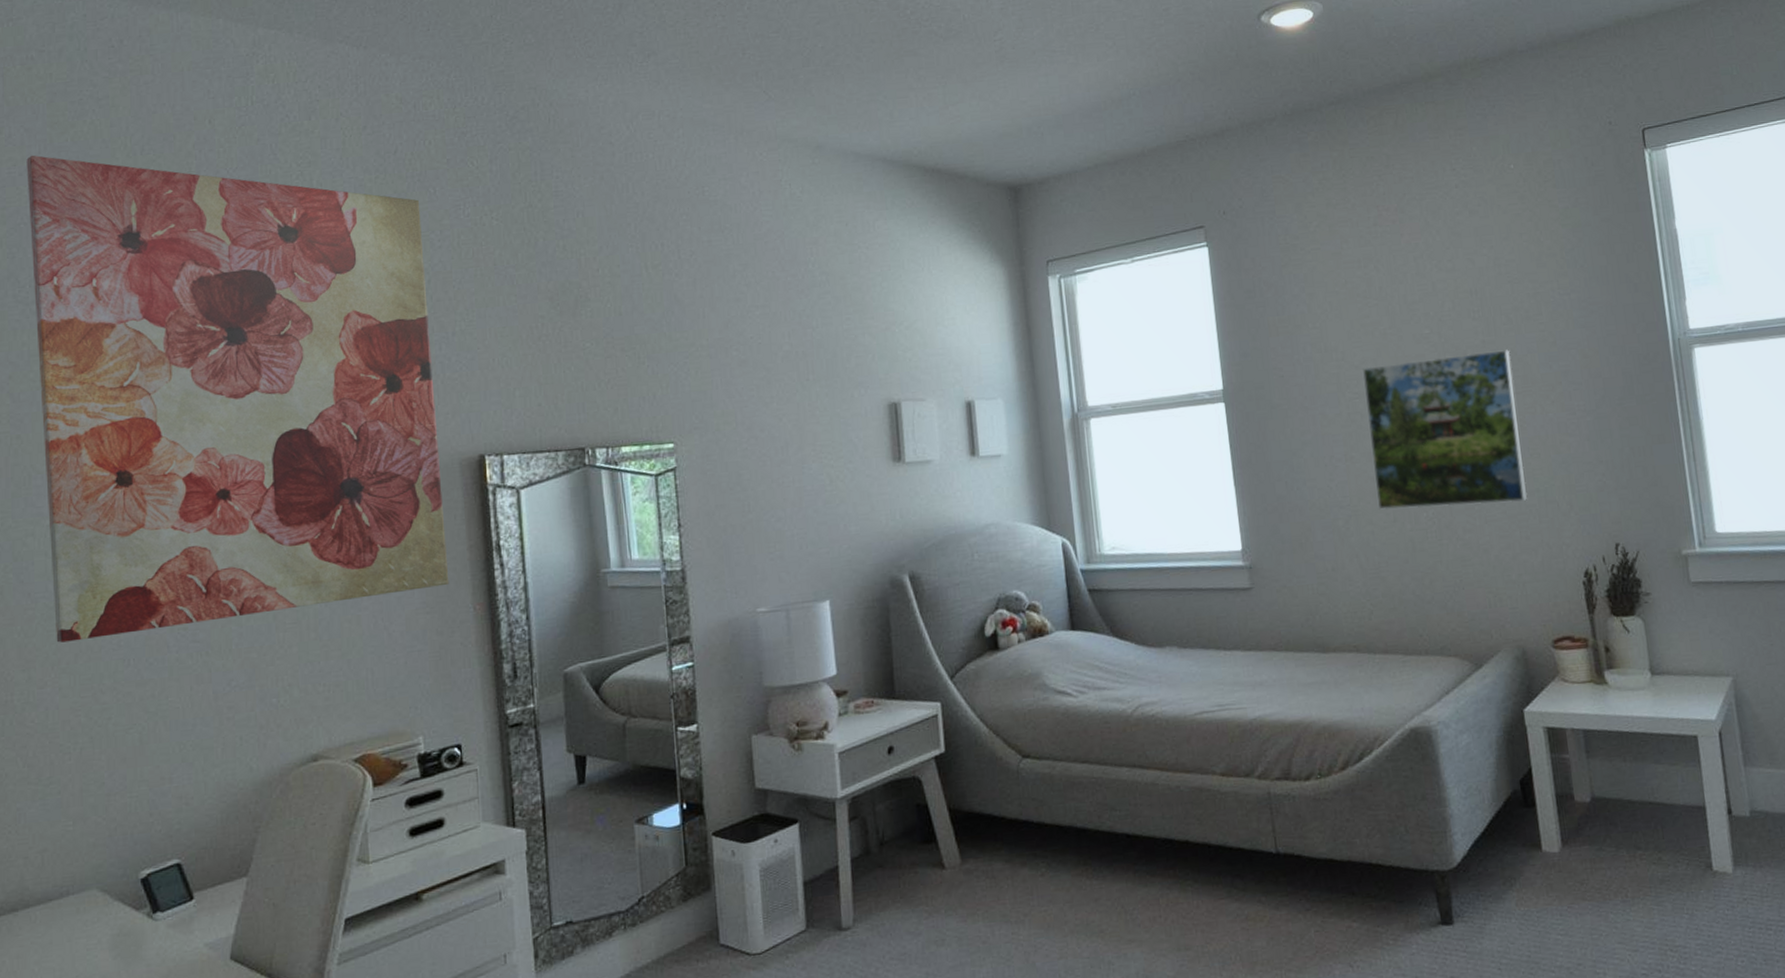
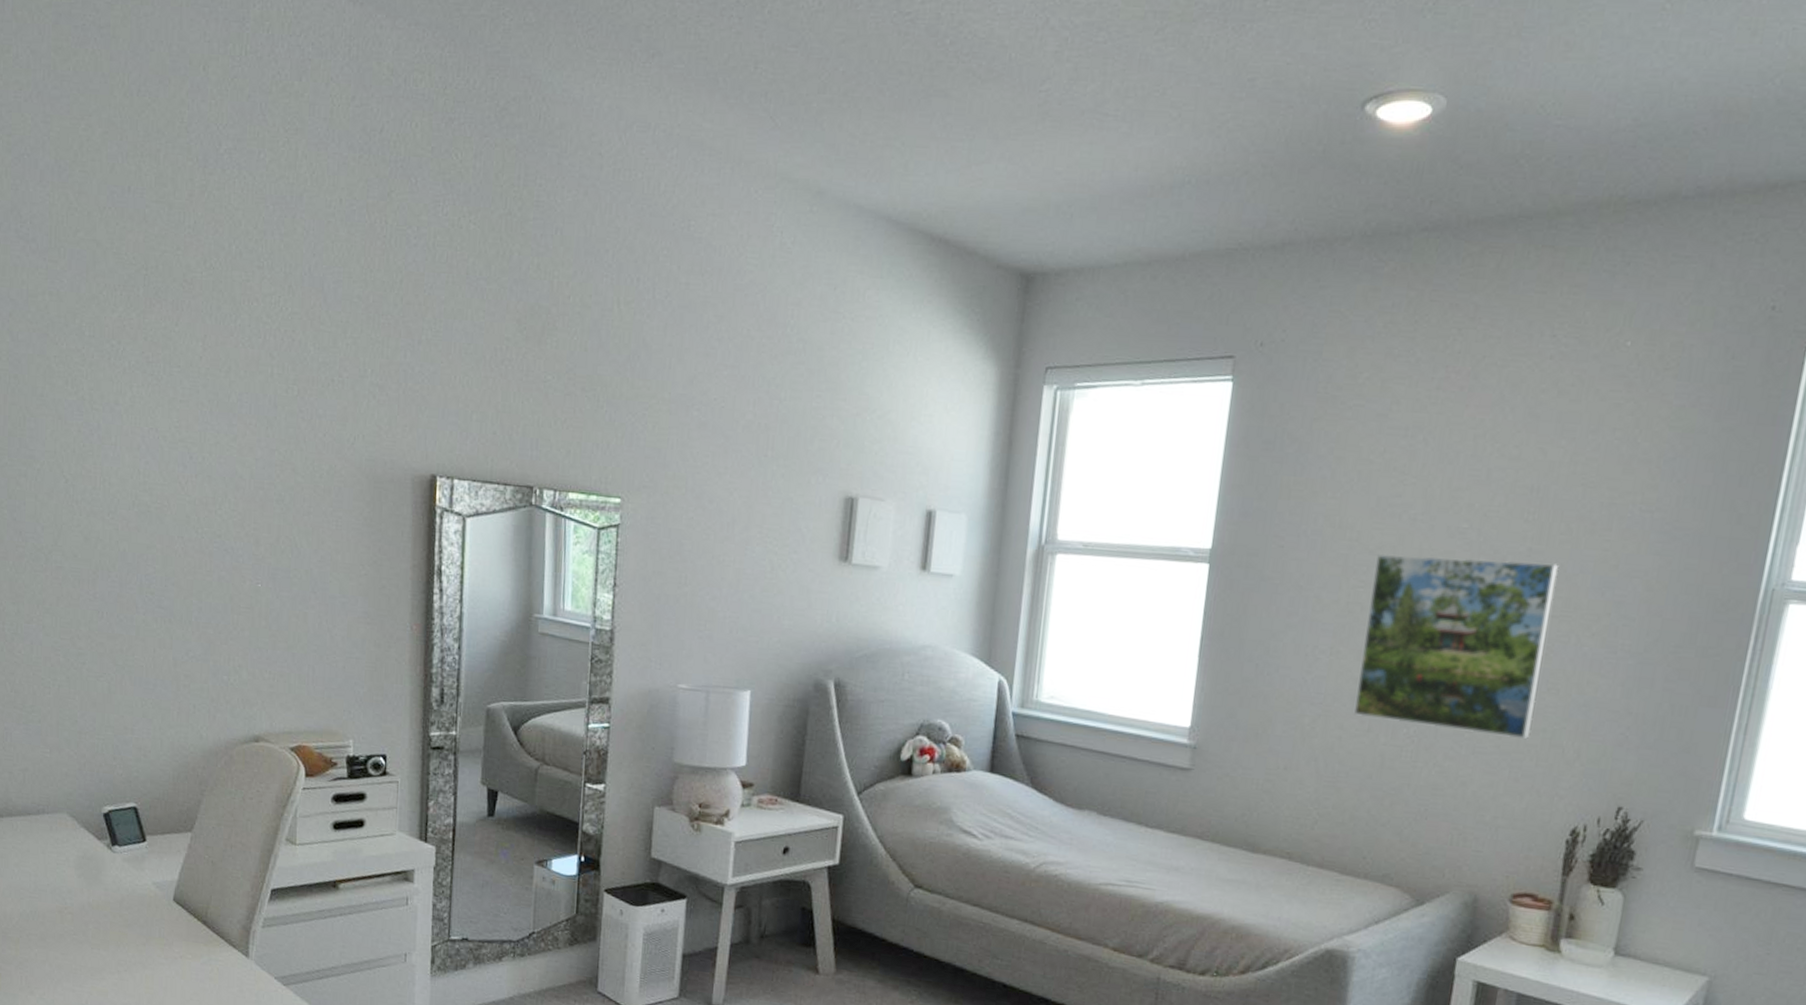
wall art: present [26,155,449,643] -> none [31,80,400,600]

